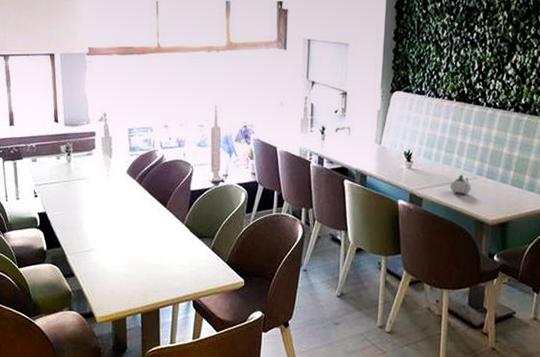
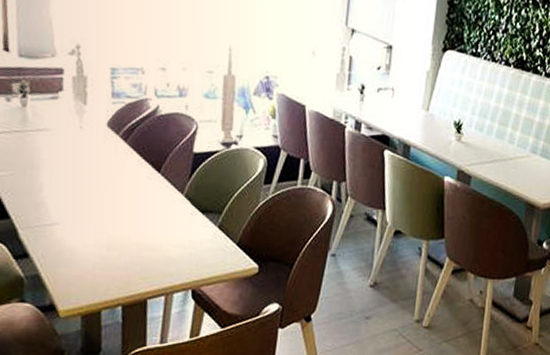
succulent planter: present [450,175,471,194] -> none [501,151,524,174]

